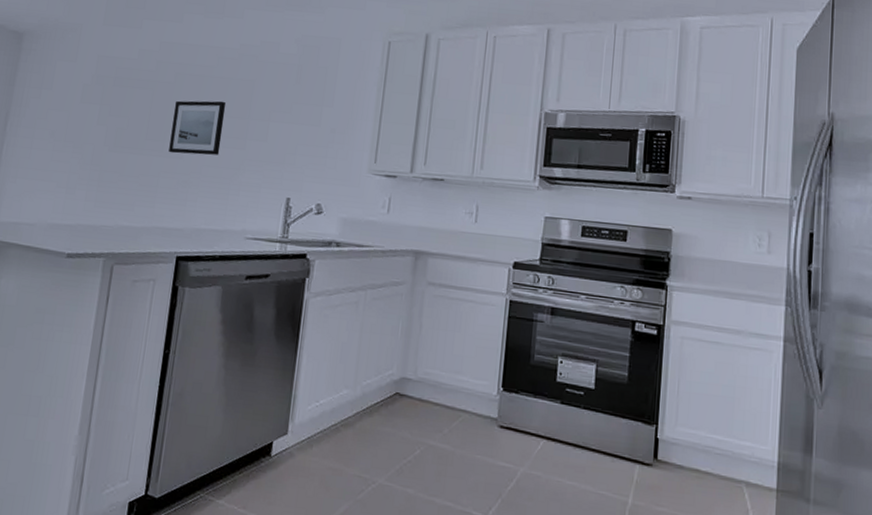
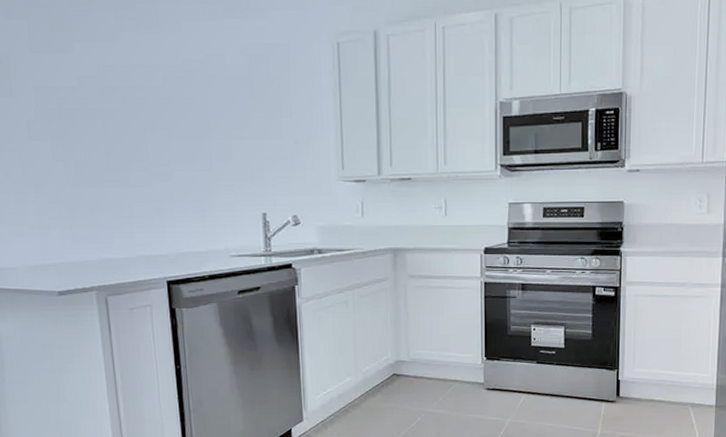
wall art: present [169,100,226,155] -> none [130,123,187,182]

